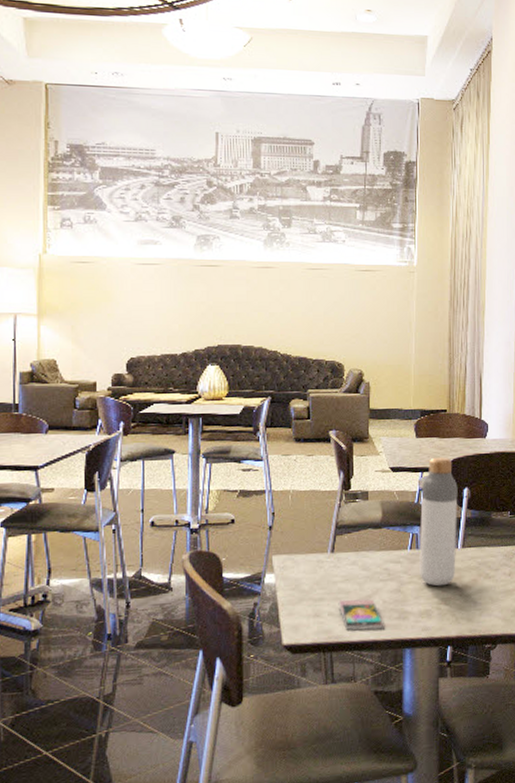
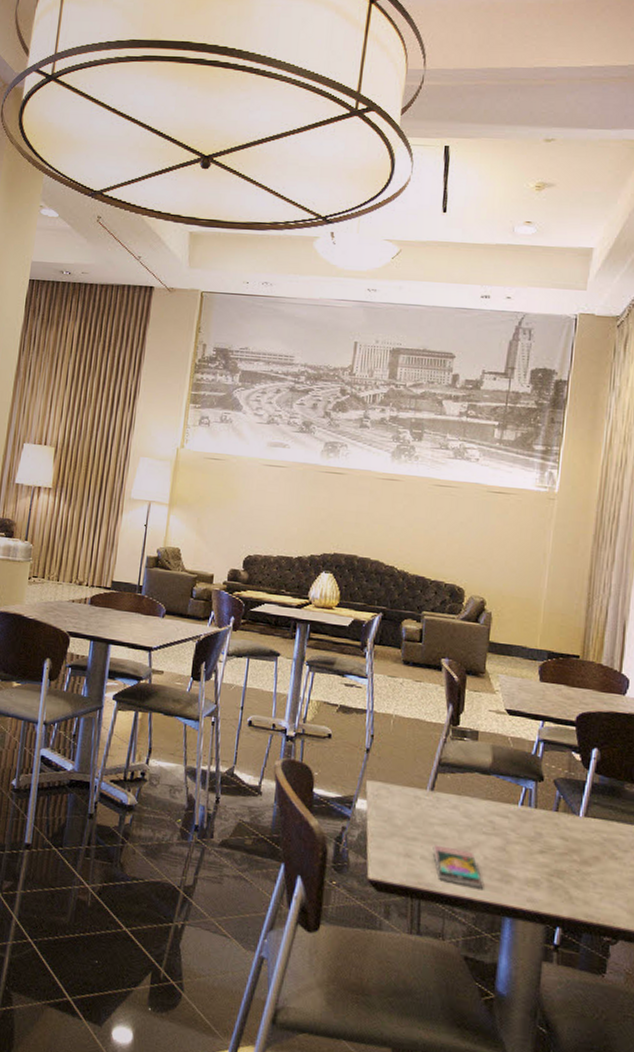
bottle: present [419,457,458,587] -> none [530,706,585,856]

